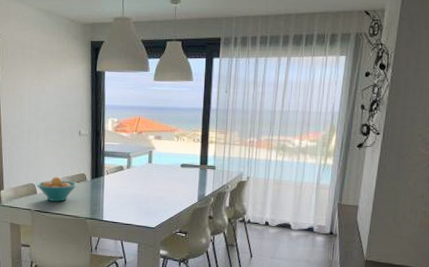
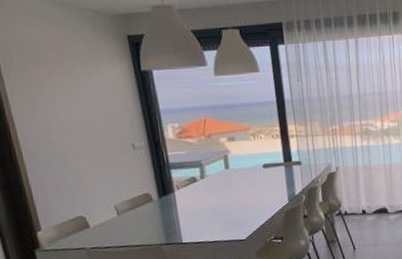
fruit bowl: present [36,176,77,202] -> none [86,202,142,233]

